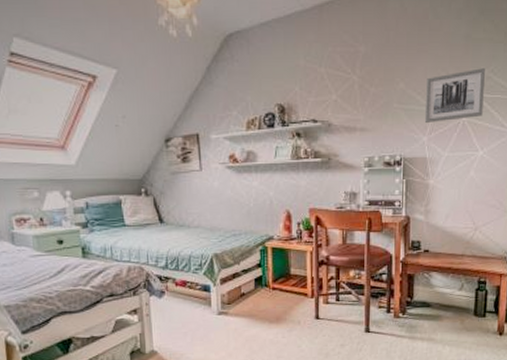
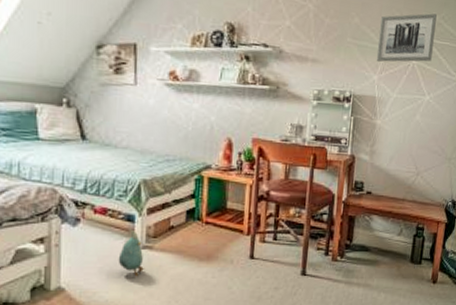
plush toy: none [199,296,223,339] -> present [118,227,145,277]

